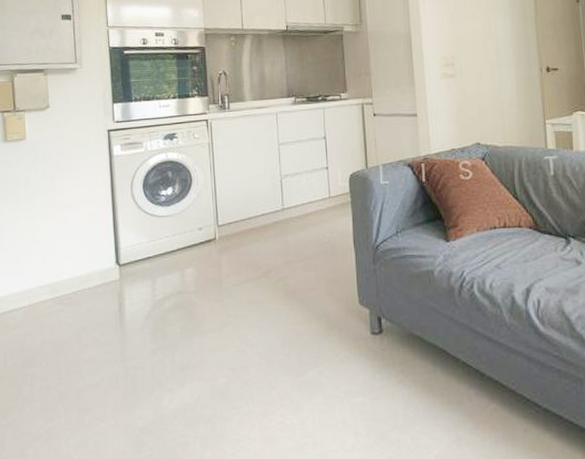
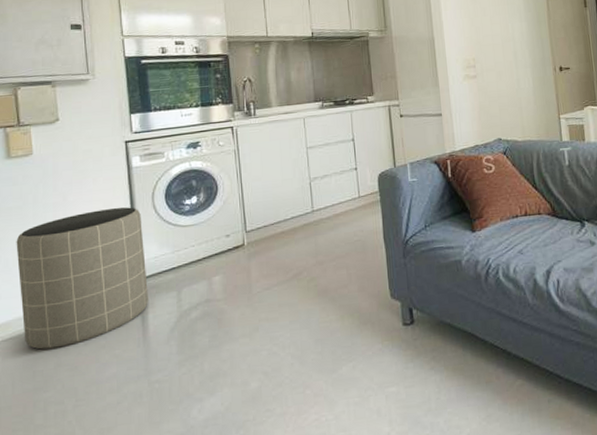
trash can: none [10,194,125,326] -> present [16,207,148,350]

